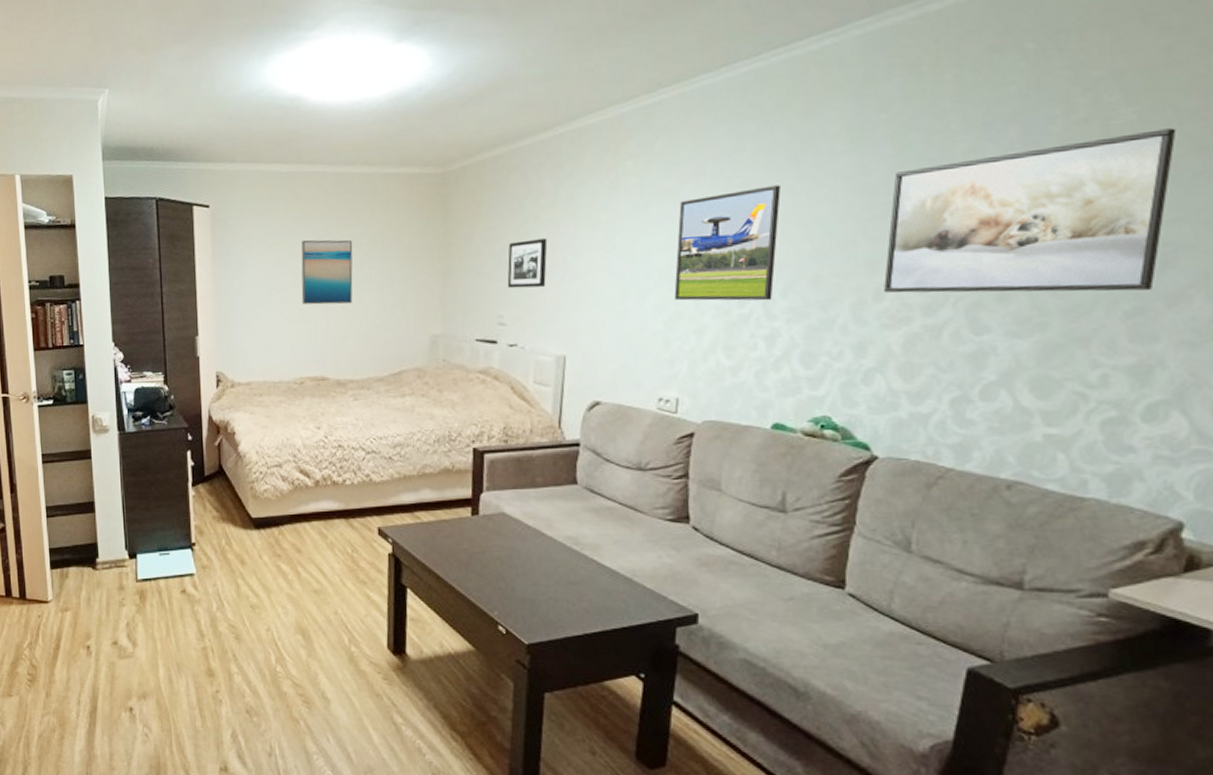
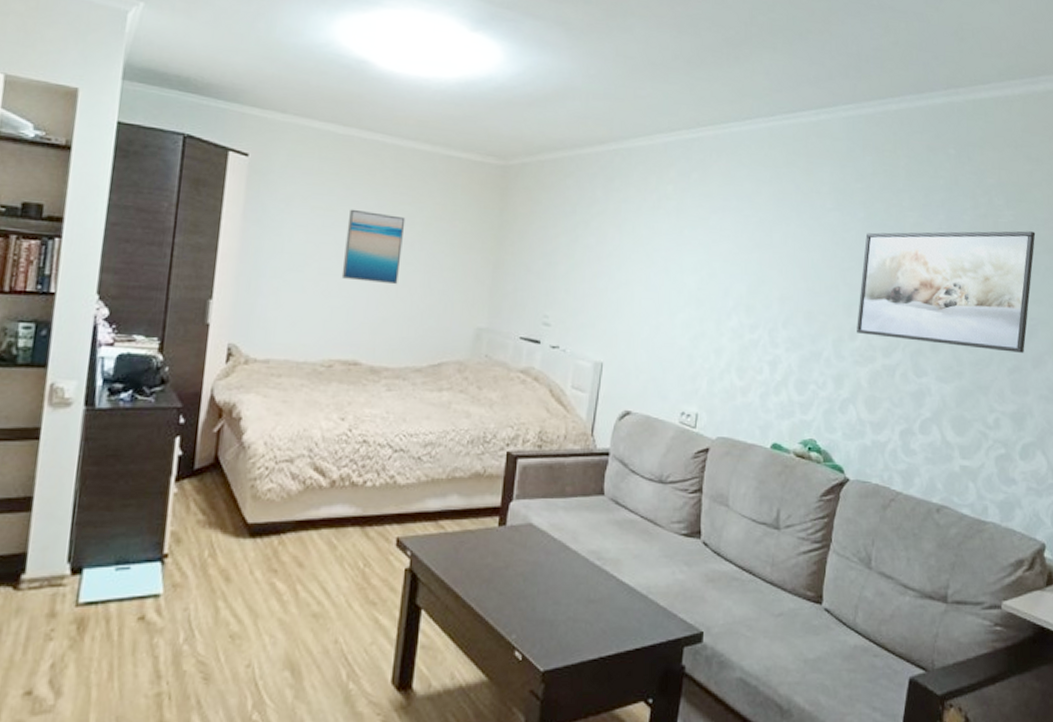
picture frame: present [507,238,548,289] -> none [555,244,595,292]
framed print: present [674,185,781,301] -> none [699,228,785,330]

